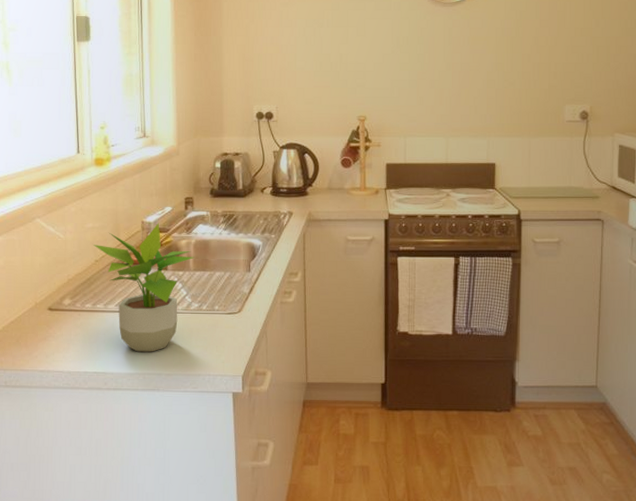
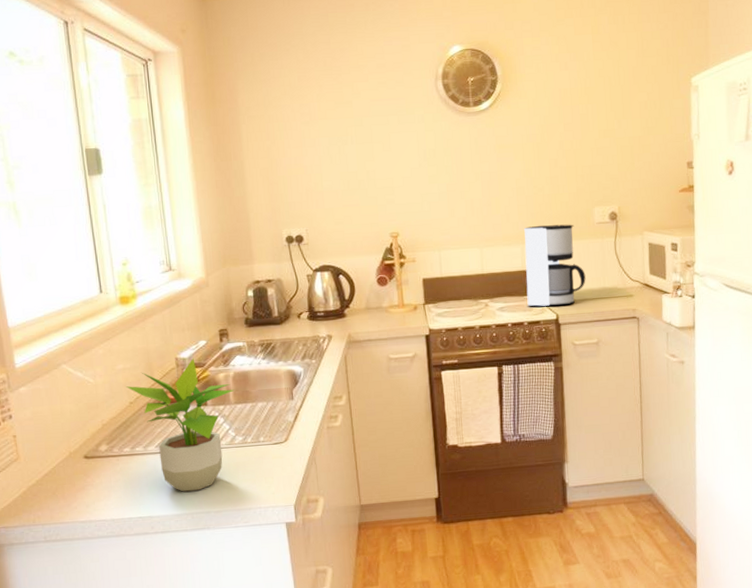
coffee maker: none [490,120,551,202] -> present [523,224,586,307]

